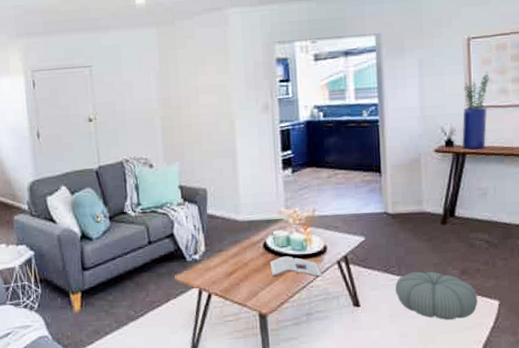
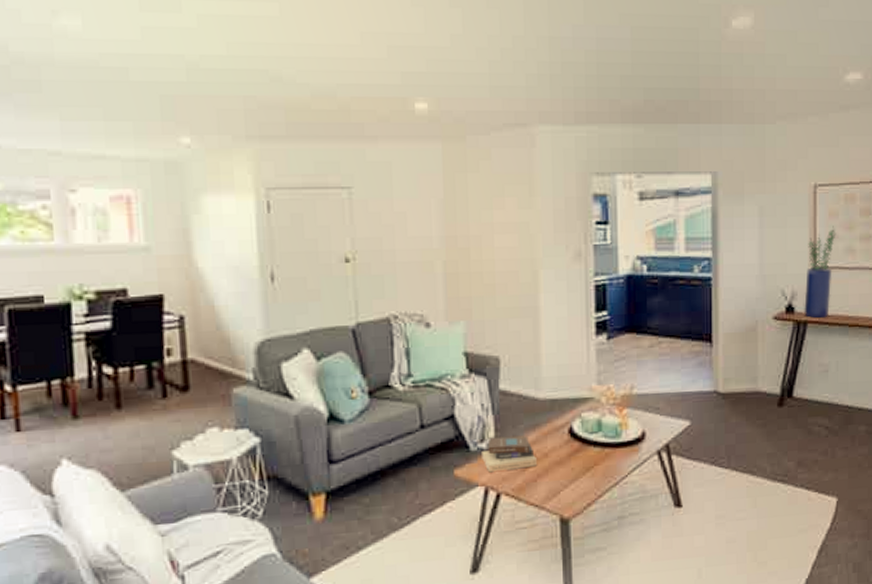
books: none [195,249,239,278] -> present [482,436,537,473]
magazine: present [269,256,323,278] -> none [575,444,640,472]
pouf: present [395,272,478,320] -> none [723,463,814,522]

